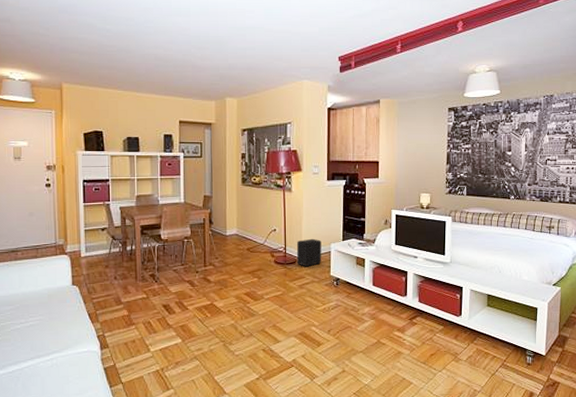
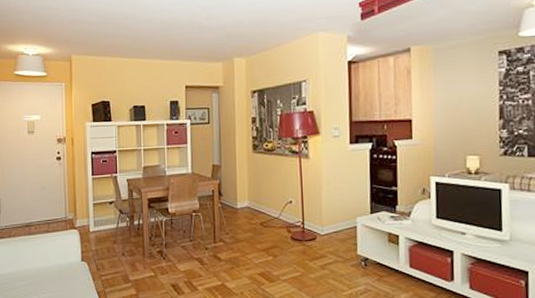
speaker: present [296,238,322,266] -> none [316,211,346,243]

